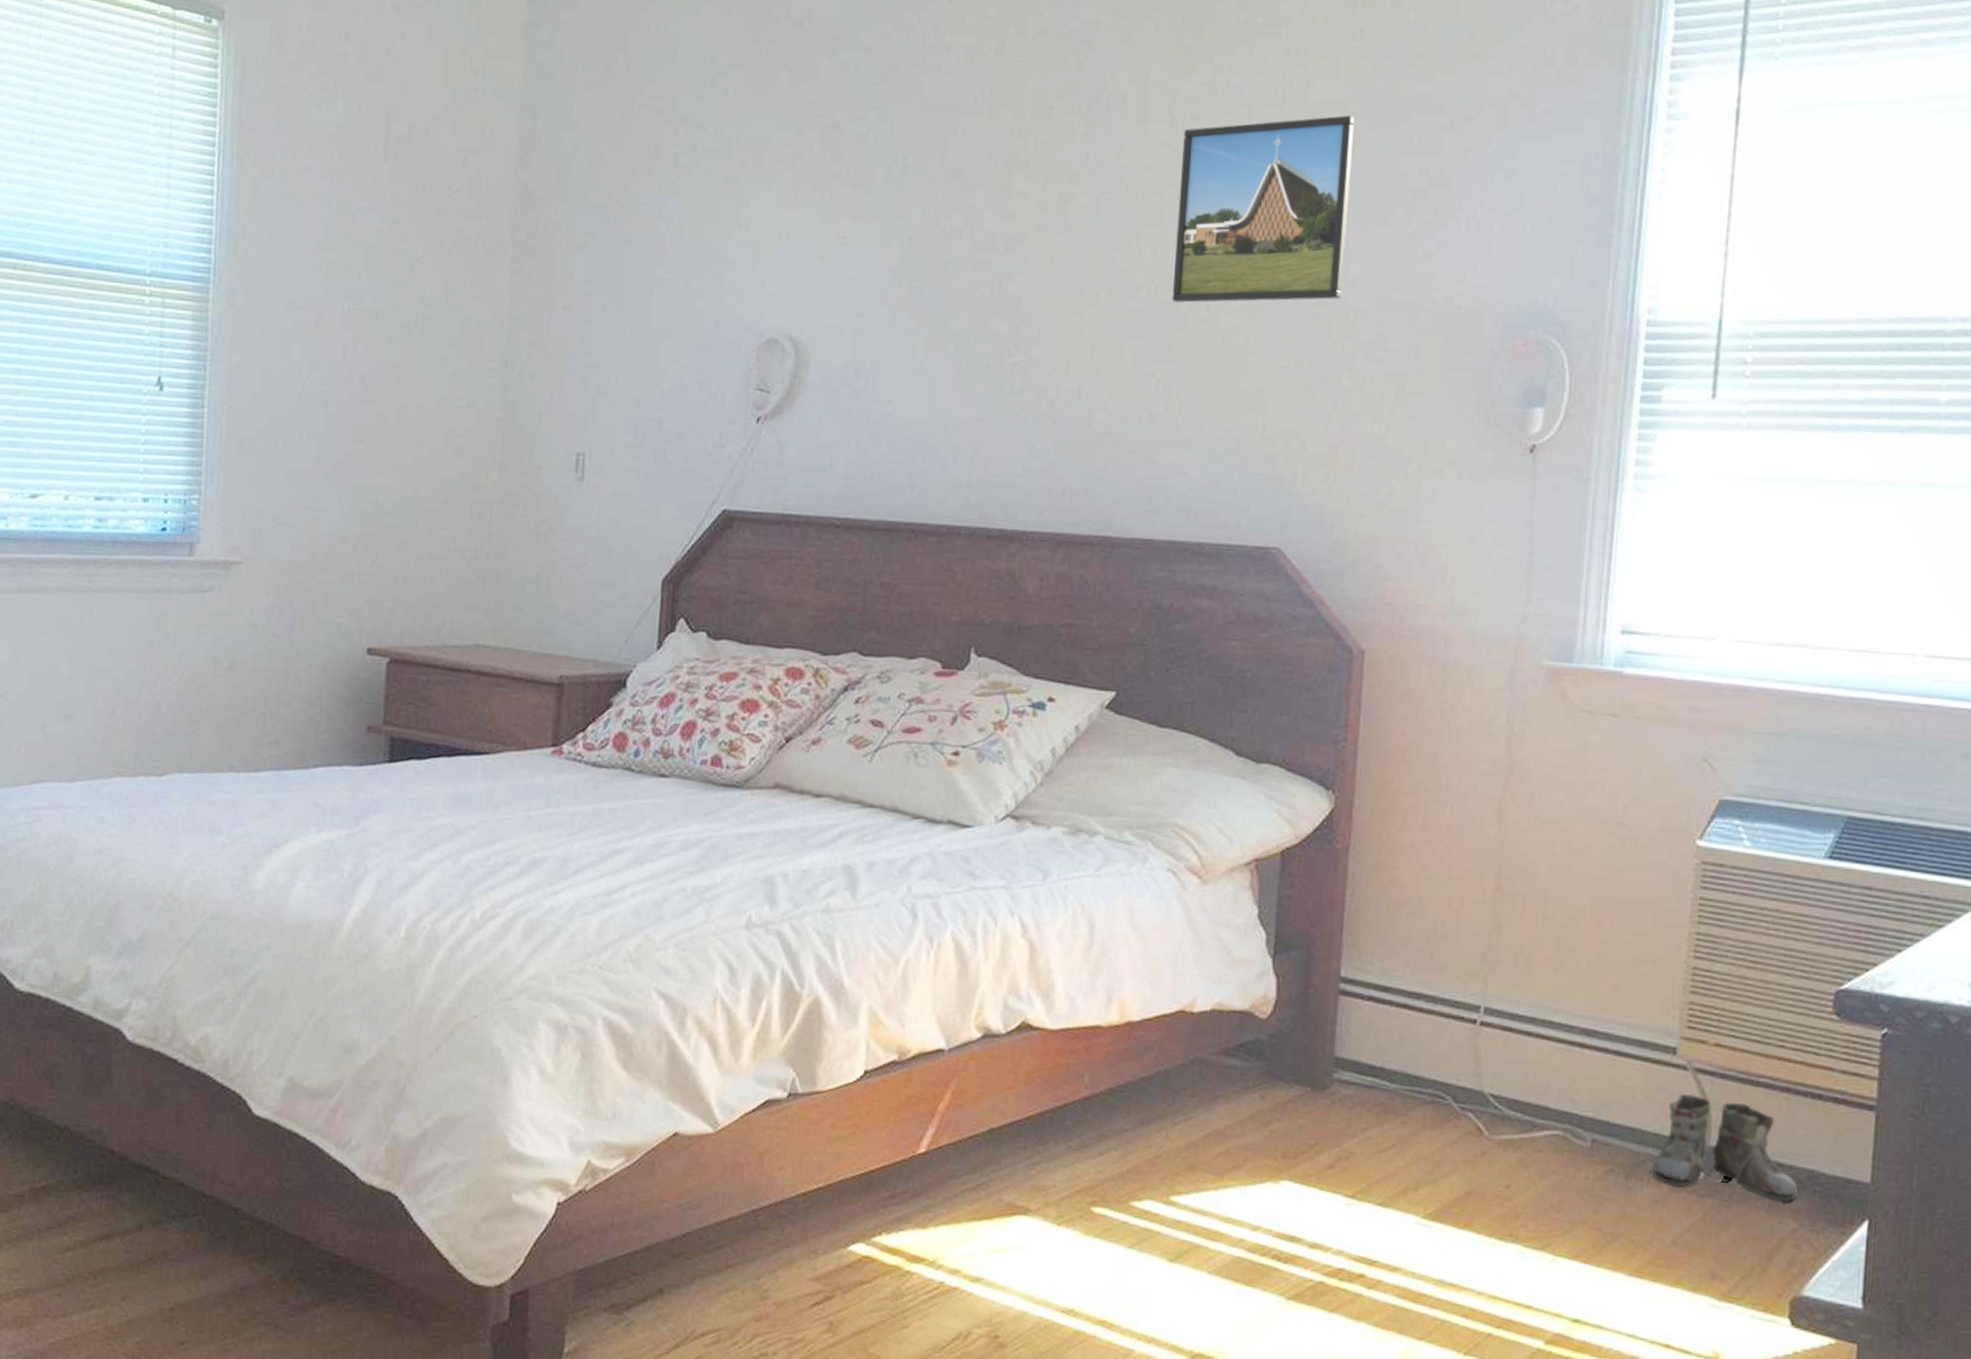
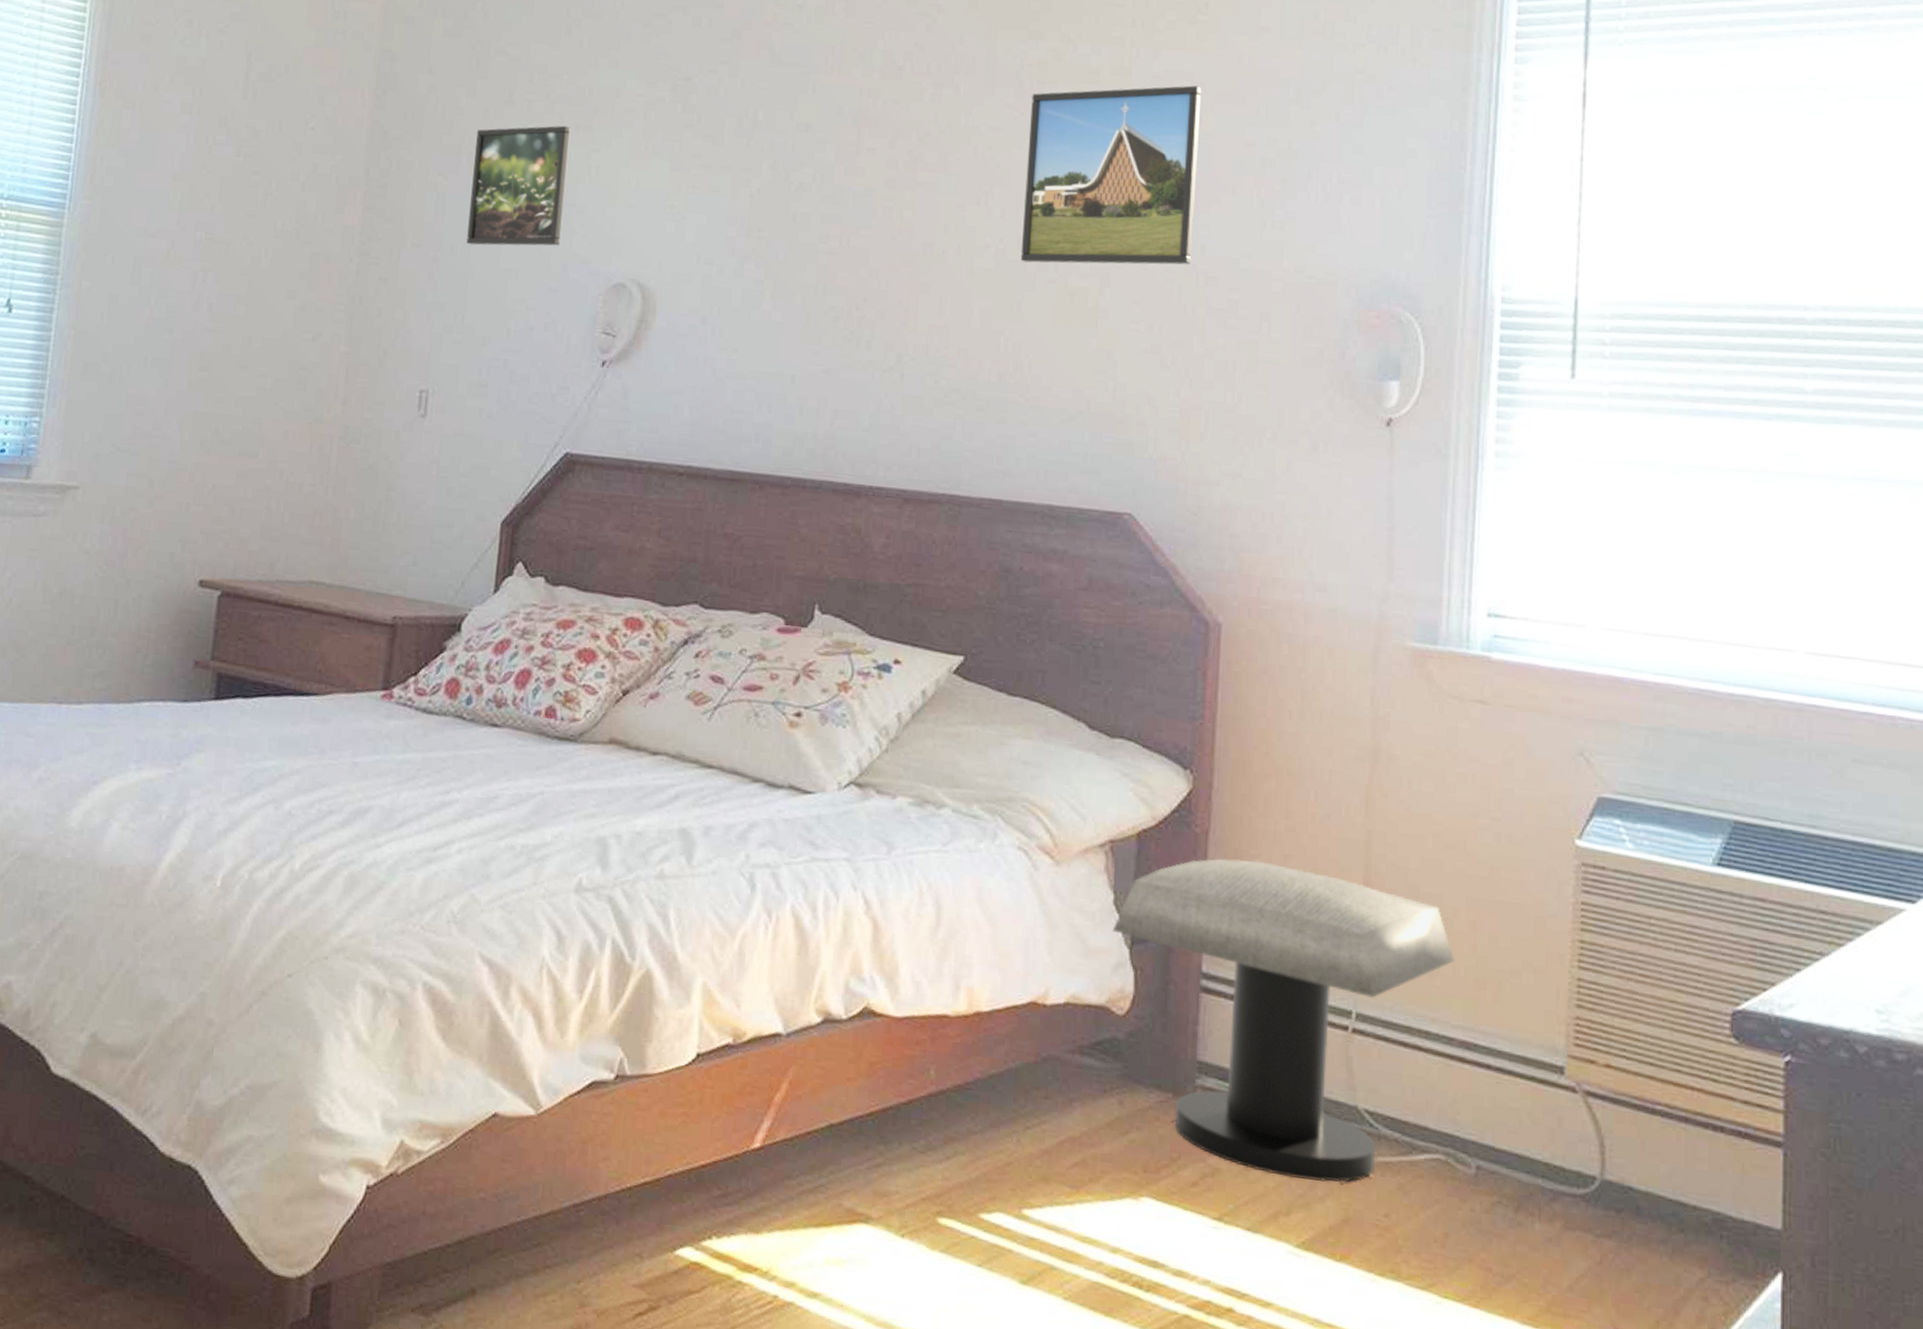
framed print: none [617,179,718,306] -> present [466,125,570,246]
stool: none [1256,871,1579,1160] -> present [1112,858,1455,1182]
boots: present [1642,1093,1798,1202] -> none [1532,1119,1703,1248]

